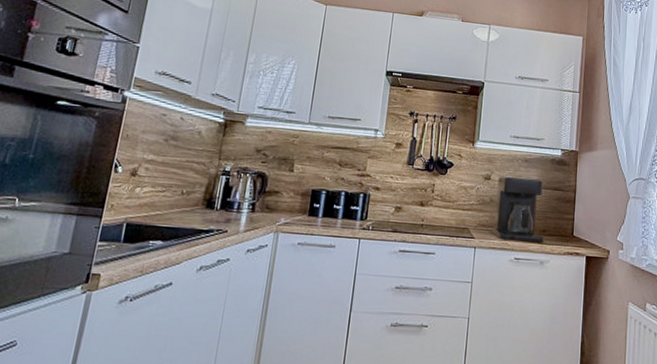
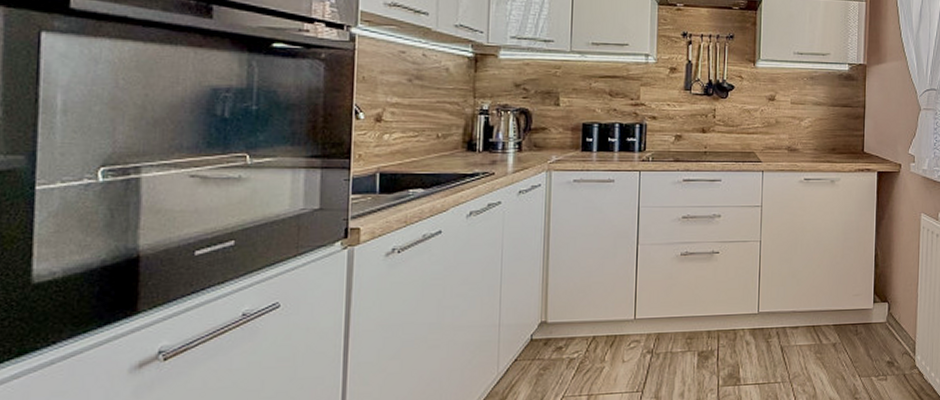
coffee maker: present [491,176,544,243] -> none [778,96,834,162]

